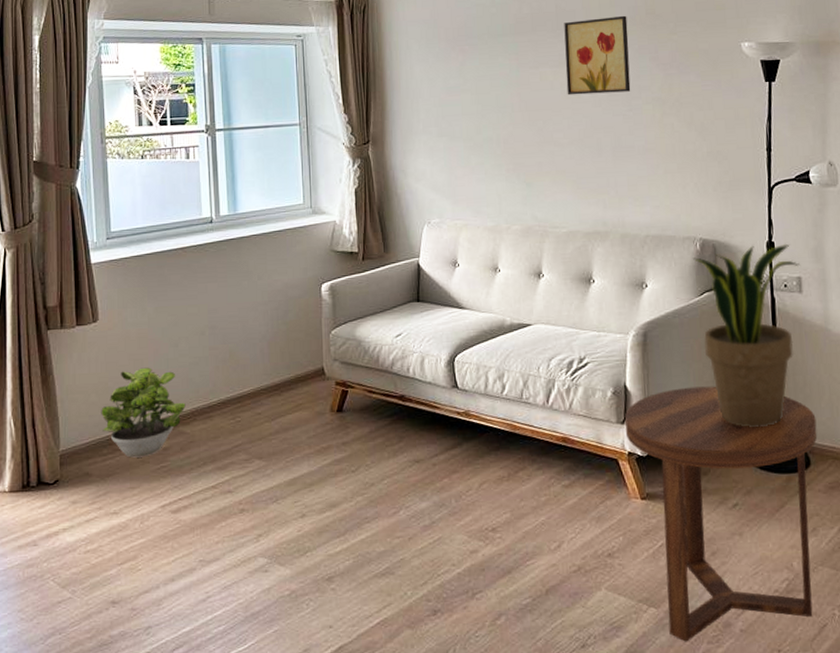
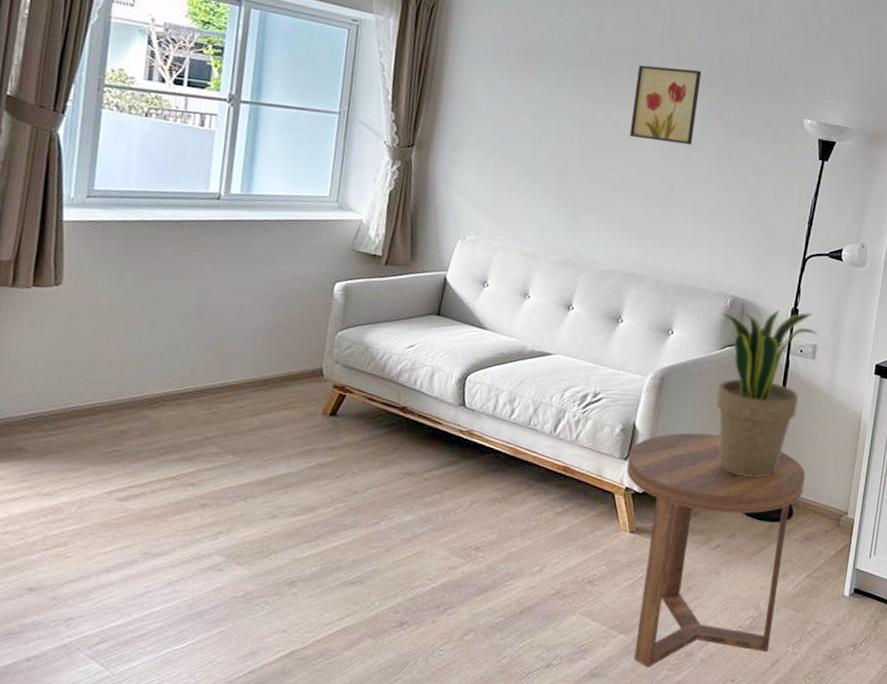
potted plant: present [101,367,186,458] -> none [47,342,155,438]

